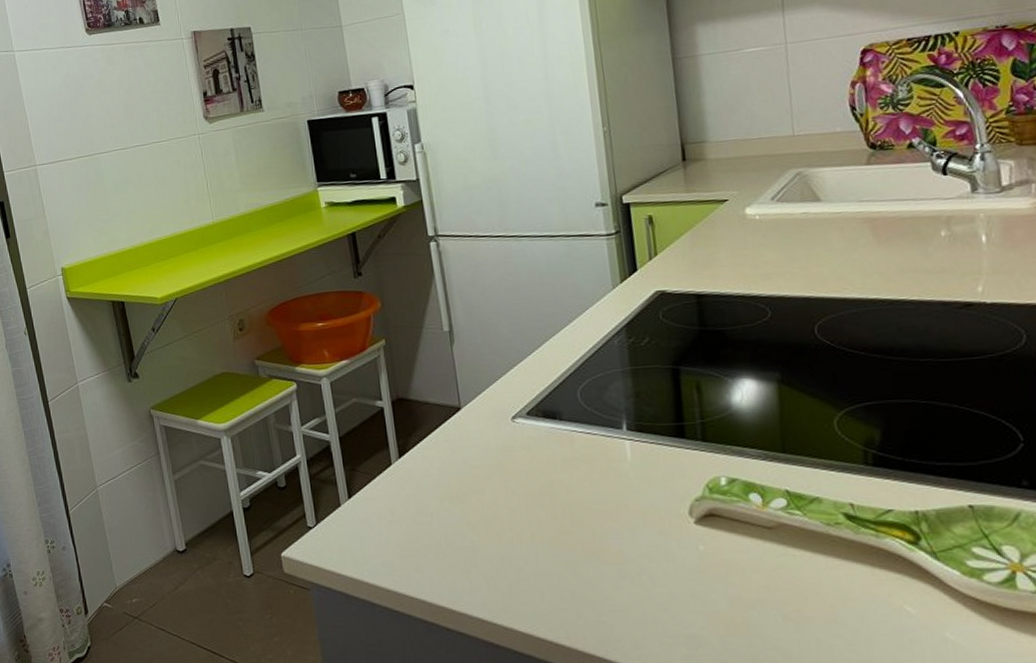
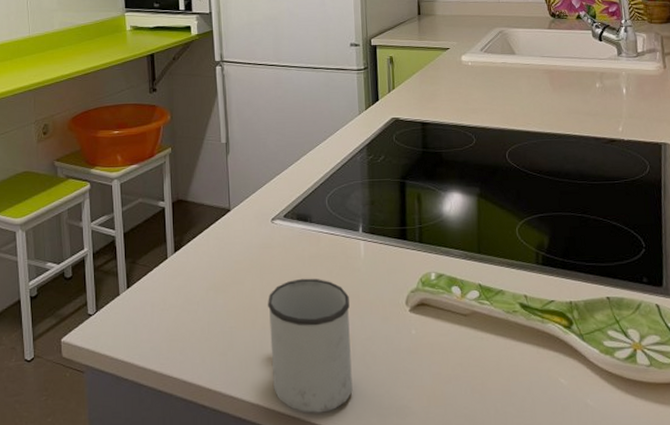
mug: none [514,485,628,640] -> present [268,278,353,413]

